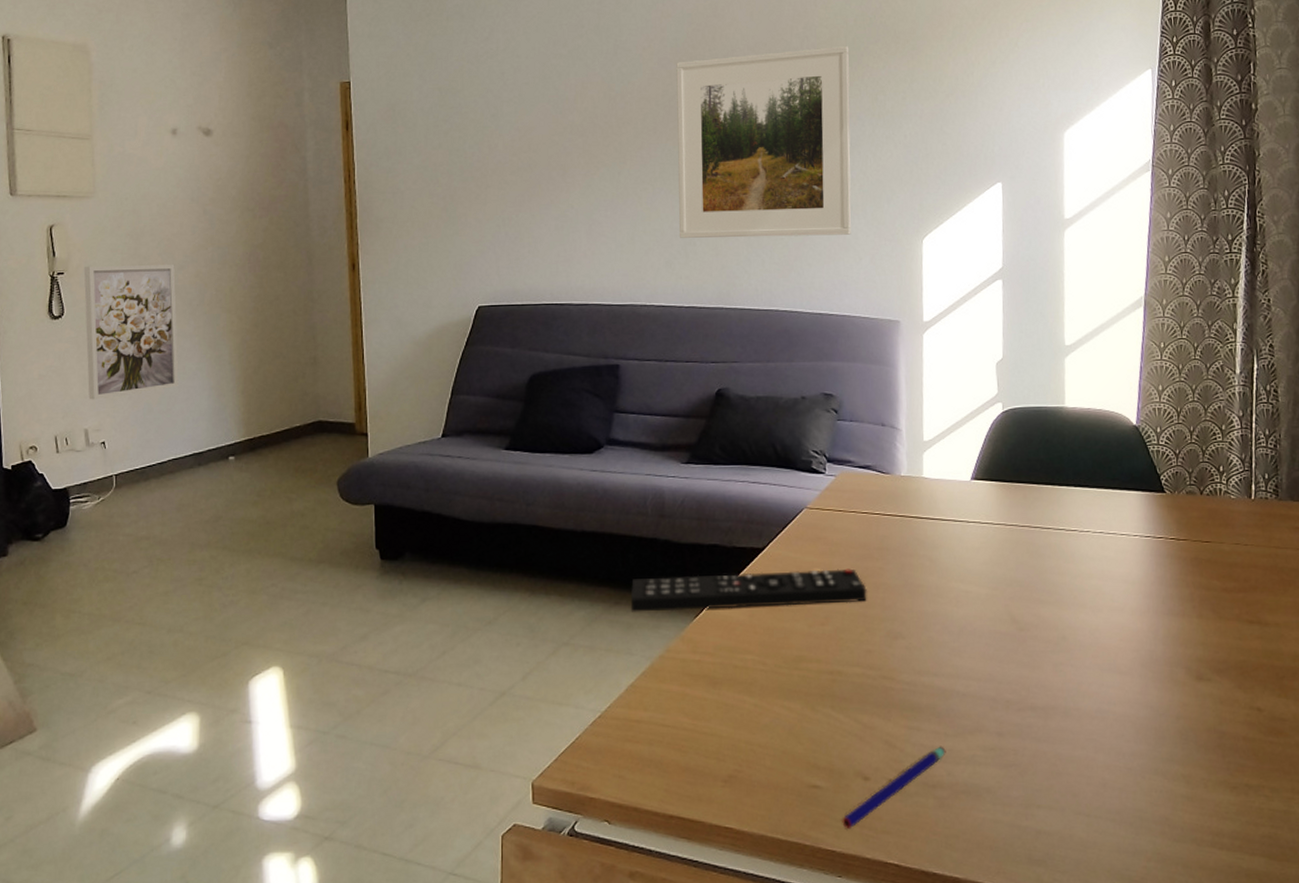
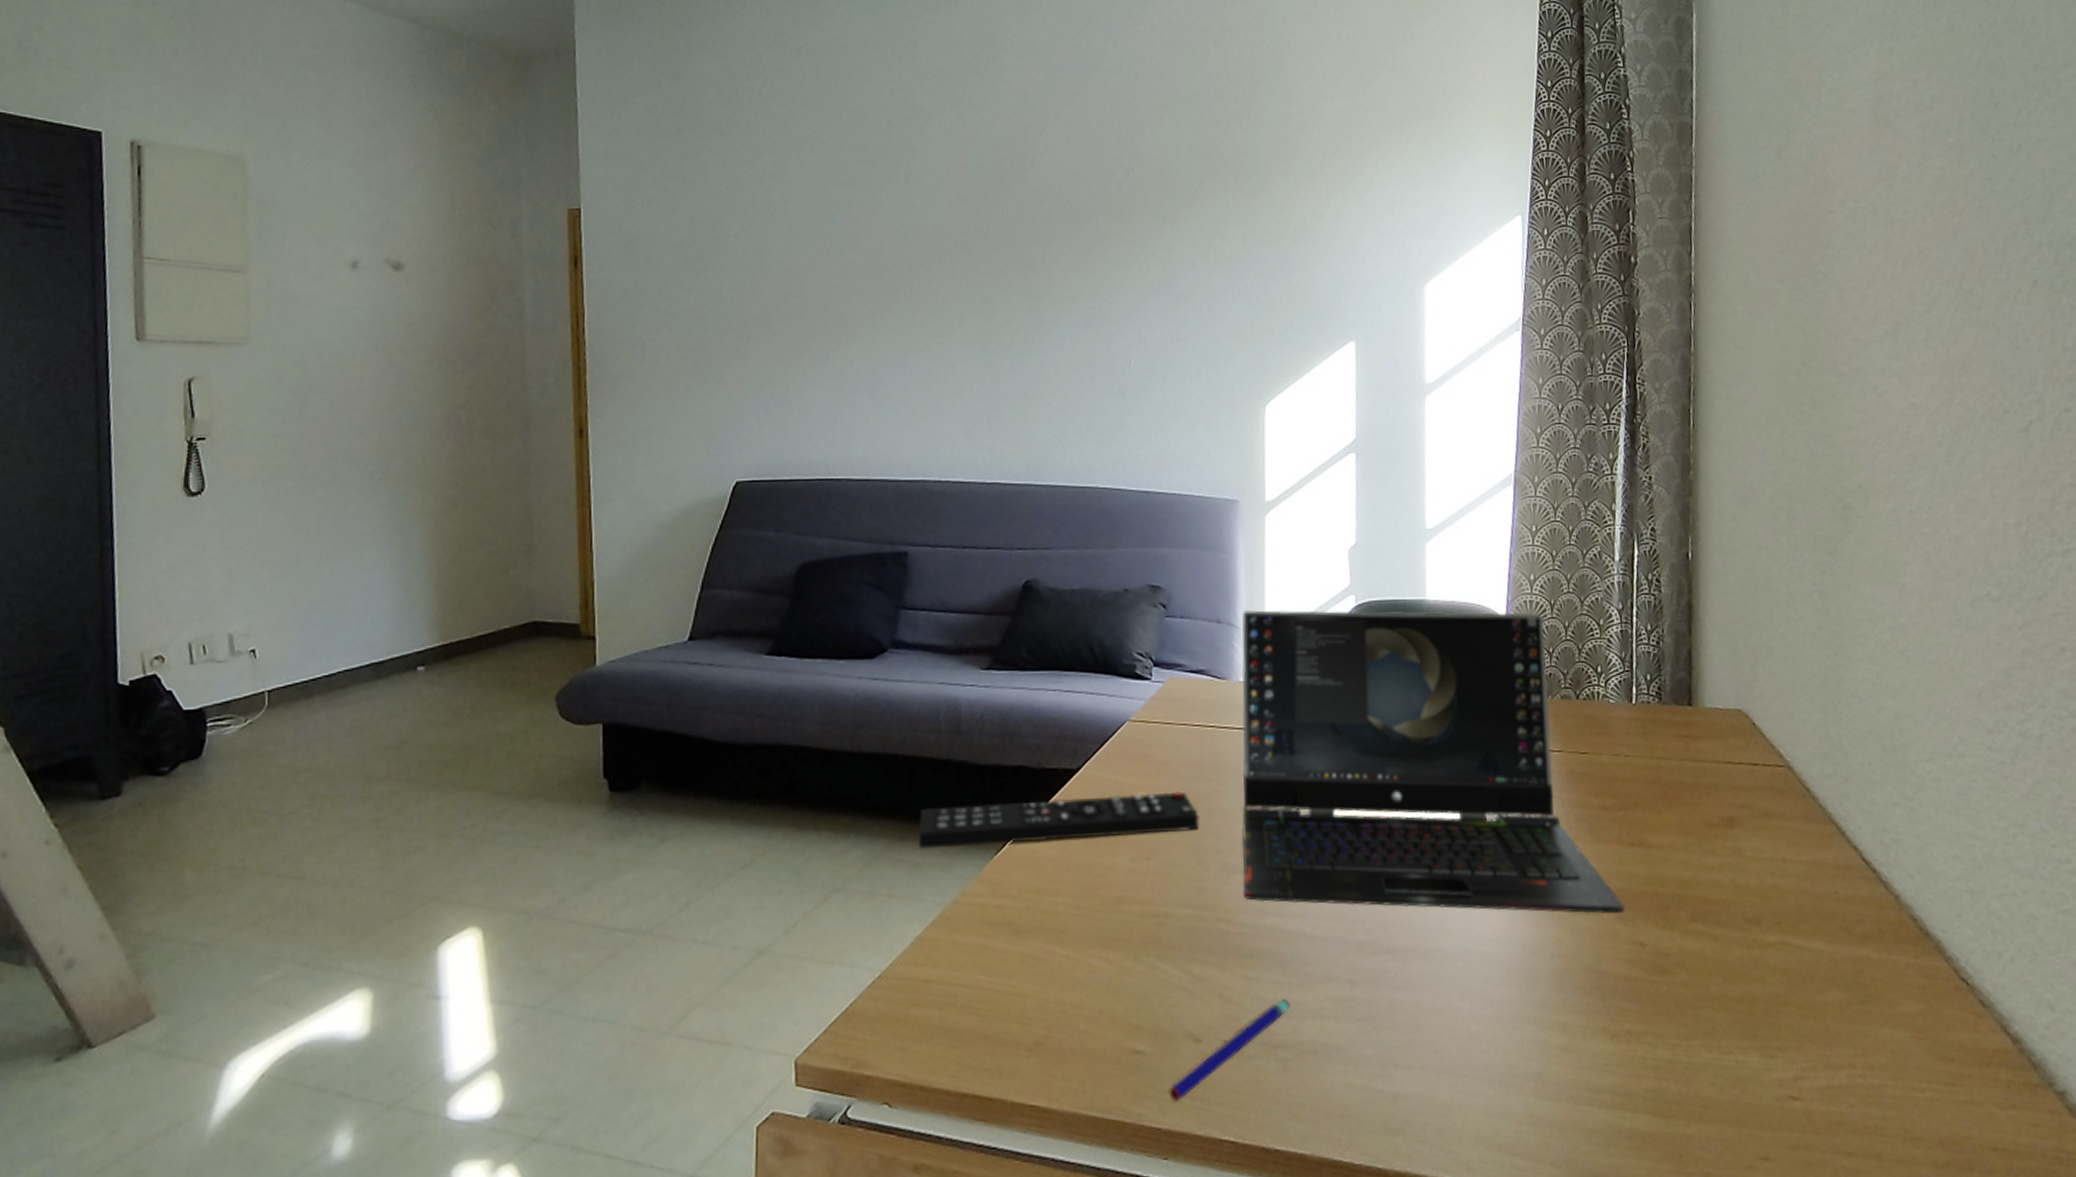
wall art: present [83,265,179,400] -> none [231,429,354,597]
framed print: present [676,46,852,238] -> none [979,181,1184,402]
laptop computer: none [902,415,1244,683] -> present [1241,610,1625,915]

